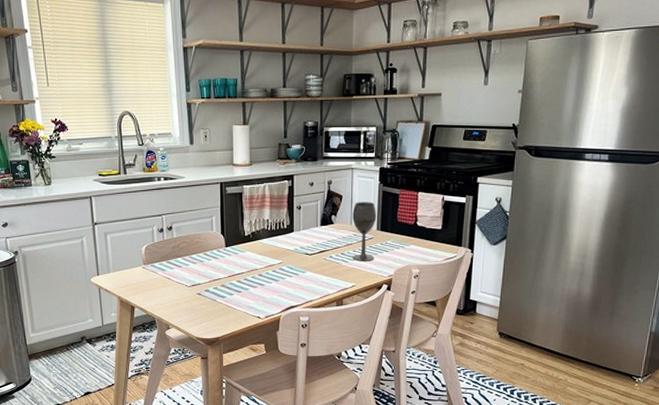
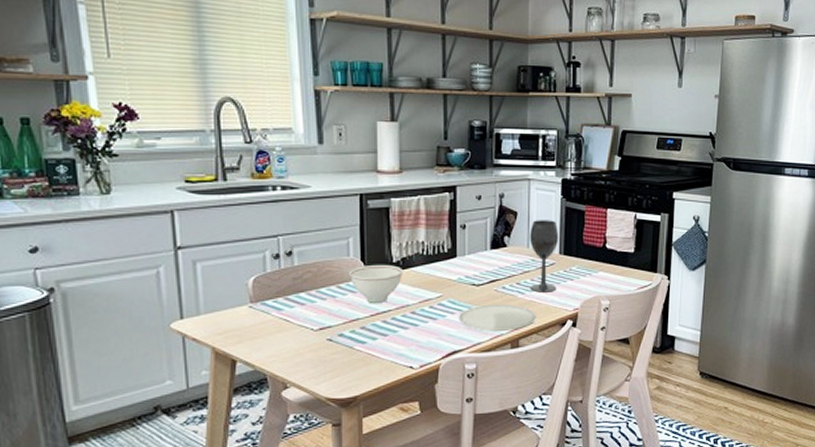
bowl: none [212,237,253,267] -> present [348,264,404,303]
plate: none [295,270,357,292] -> present [459,303,536,332]

